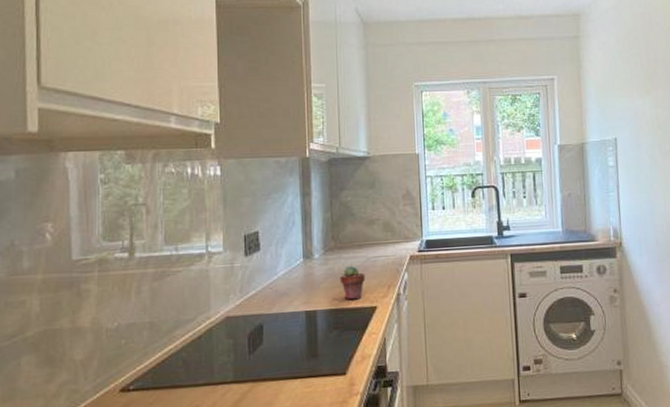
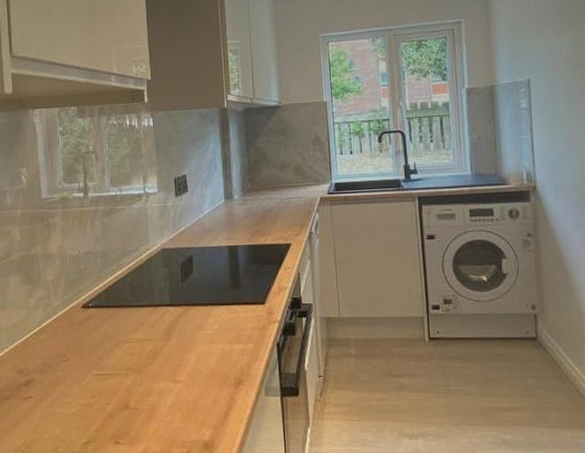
potted succulent: present [339,266,366,300] -> none [257,206,280,237]

